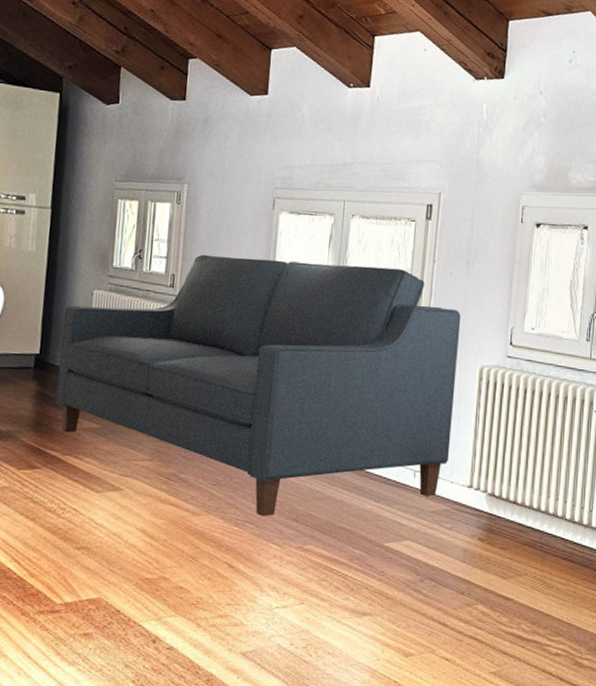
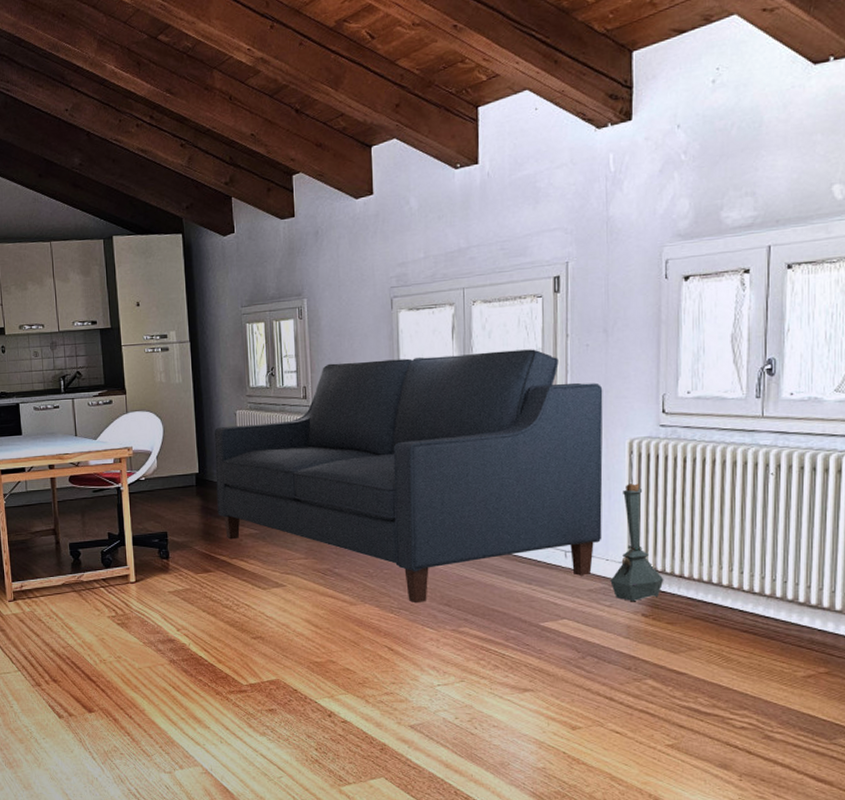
lantern: none [452,409,500,526] -> present [610,483,664,602]

